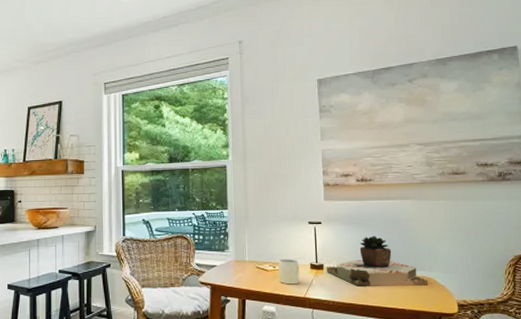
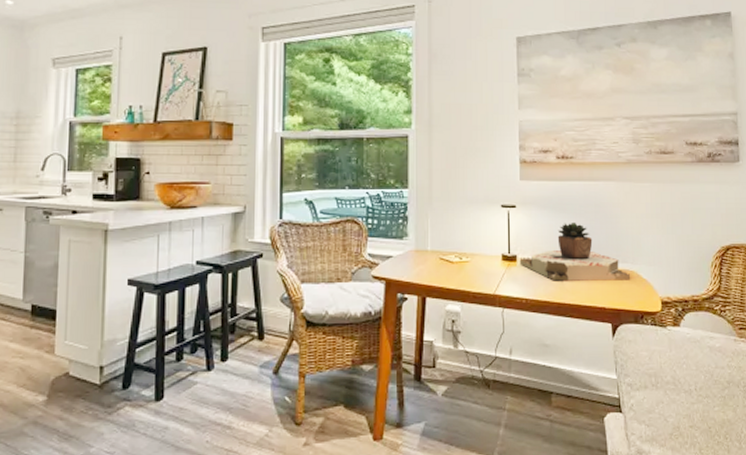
mug: present [278,259,300,285] -> none [465,248,490,279]

